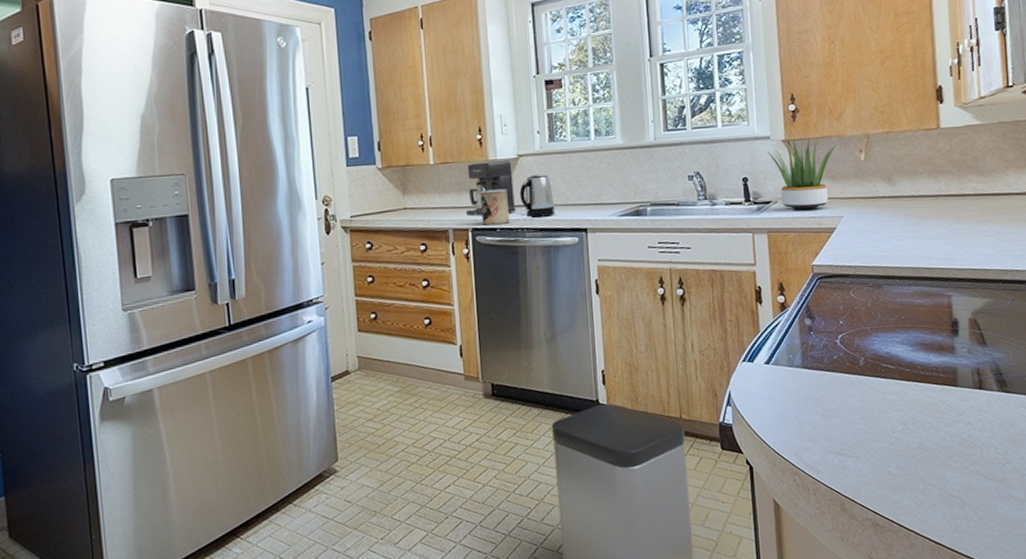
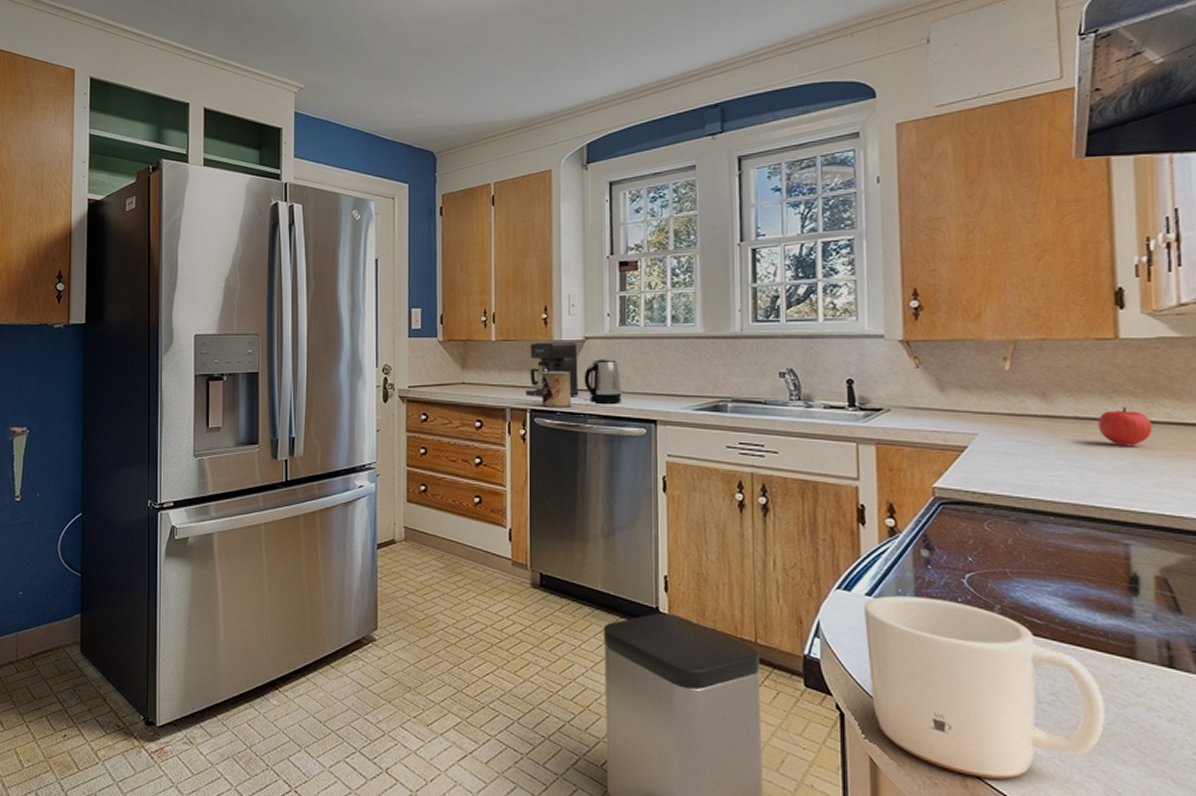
mug: none [764,358,939,501] -> present [864,595,1105,779]
potted plant: present [767,136,836,211] -> none [880,338,971,423]
fruit: none [927,184,965,216] -> present [1098,406,1153,446]

